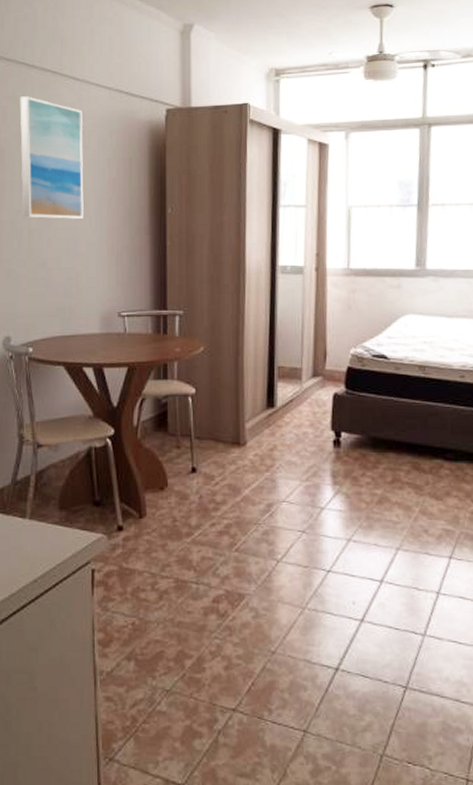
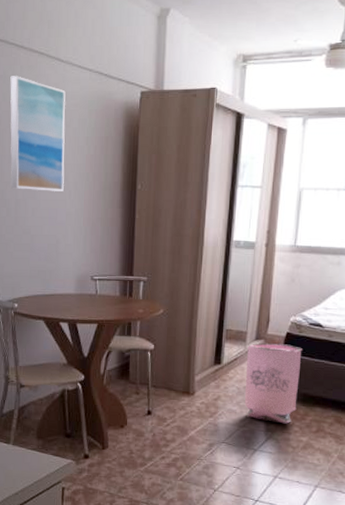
bag: none [304,379,367,475] -> present [244,343,302,424]

